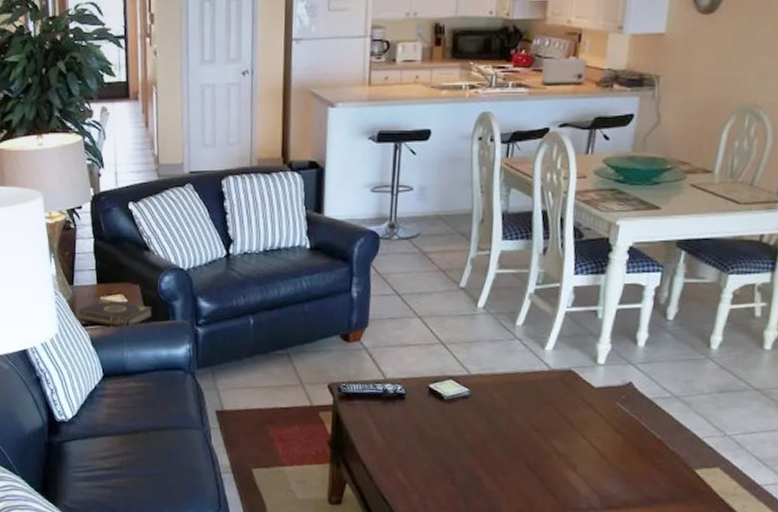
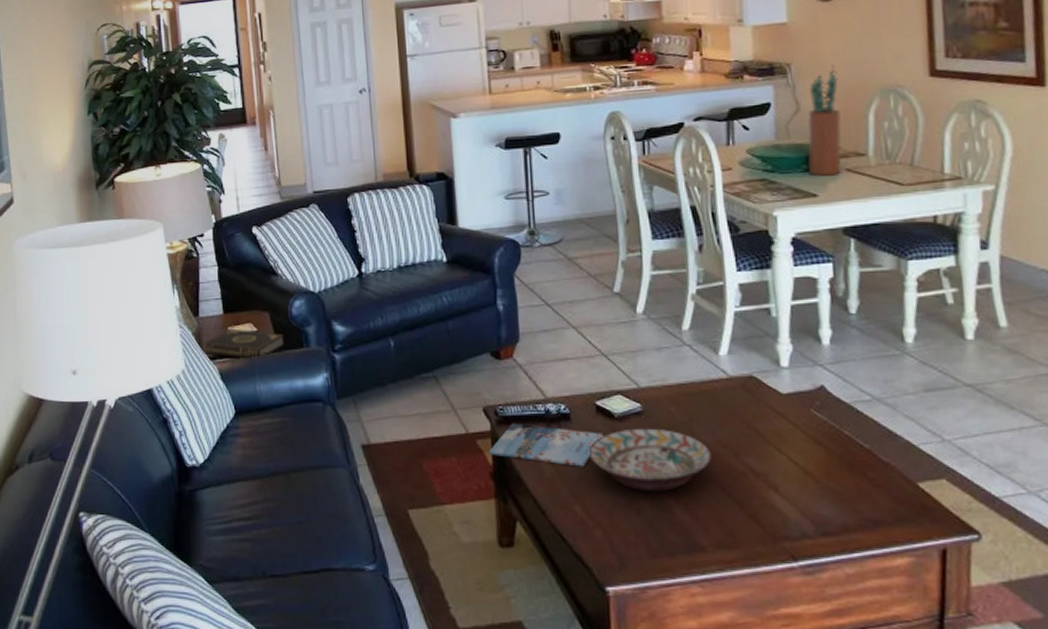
magazine: none [329,399,432,441] -> present [488,423,603,467]
decorative bowl: none [416,409,523,466] -> present [588,428,711,493]
toaster: present [541,58,588,86] -> none [666,52,713,82]
vase: none [656,80,702,192] -> present [807,65,842,177]

